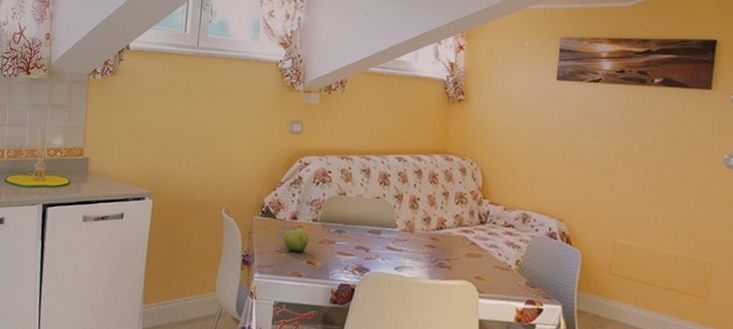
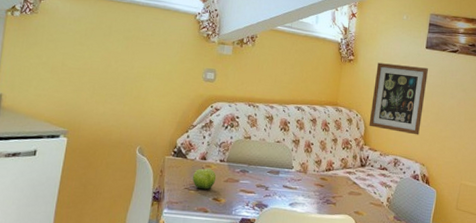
wall art: none [487,101,561,185] -> present [369,62,428,135]

